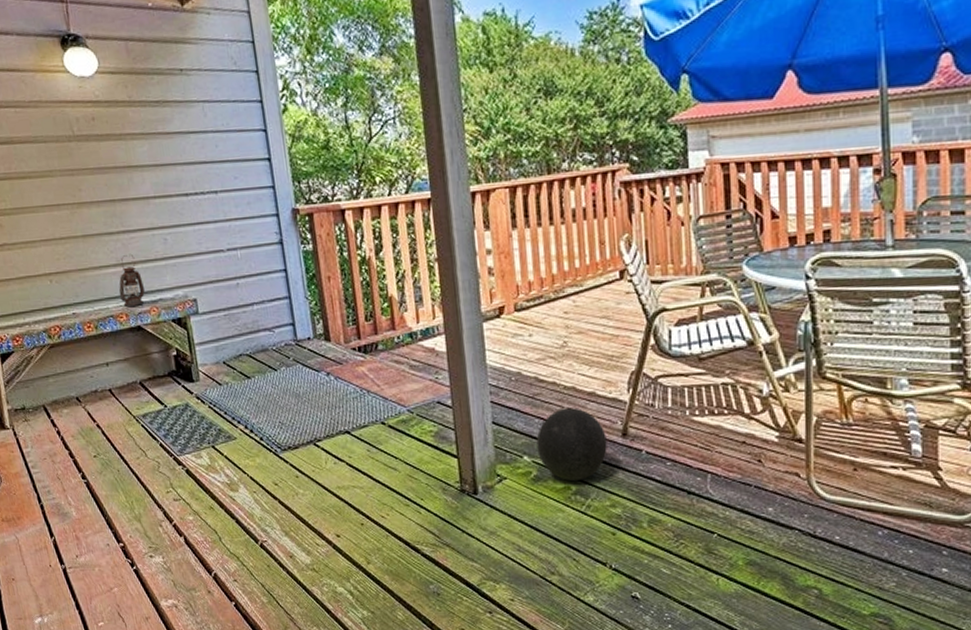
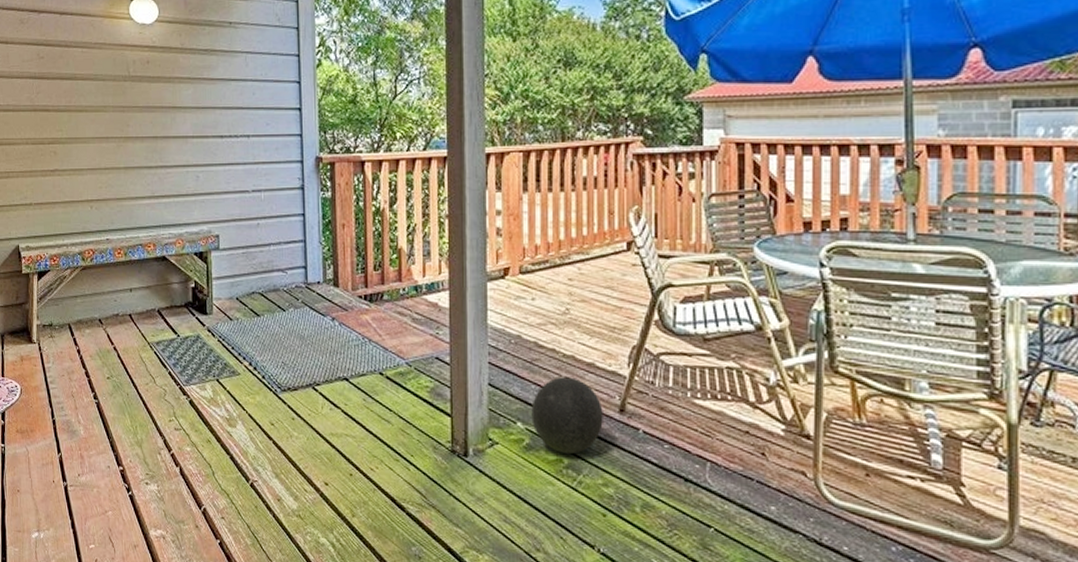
lantern: present [118,253,145,308] -> none [150,187,173,238]

